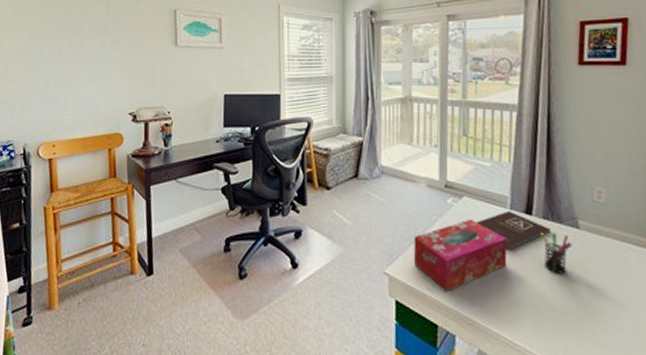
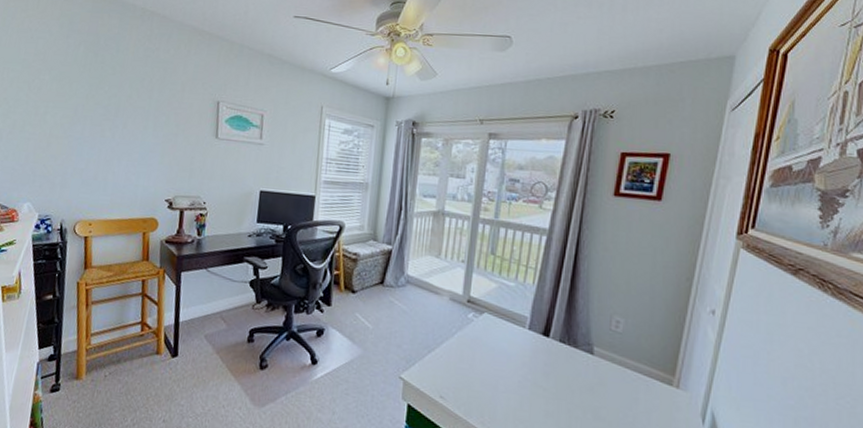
tissue box: present [414,219,508,291] -> none [430,334,522,401]
book: present [476,211,551,249] -> none [494,331,565,368]
pen holder: present [541,231,572,274] -> none [554,354,584,396]

